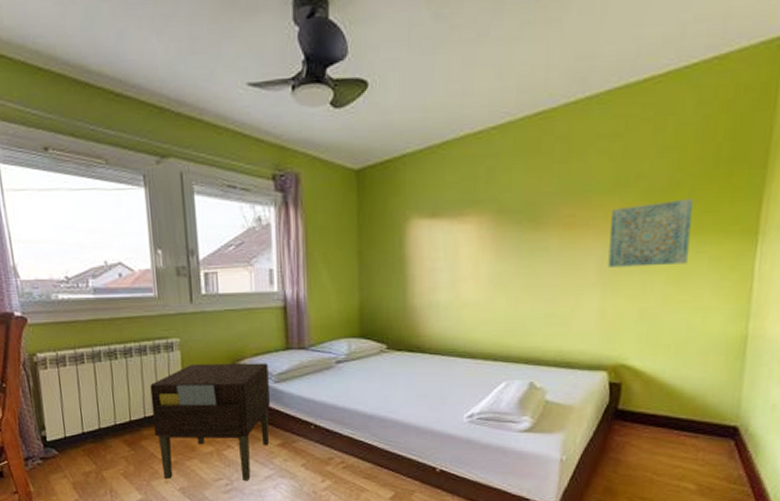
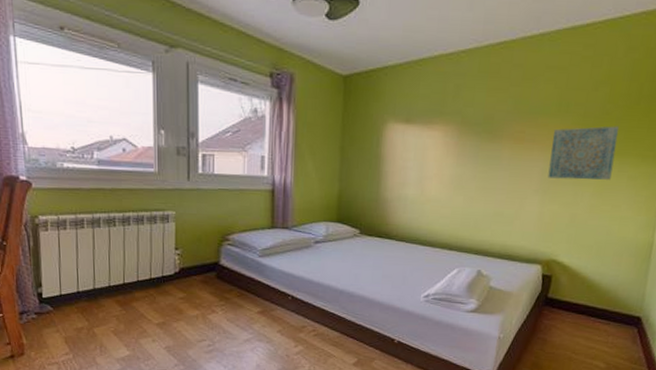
nightstand: present [150,363,270,480] -> none [145,235,254,343]

